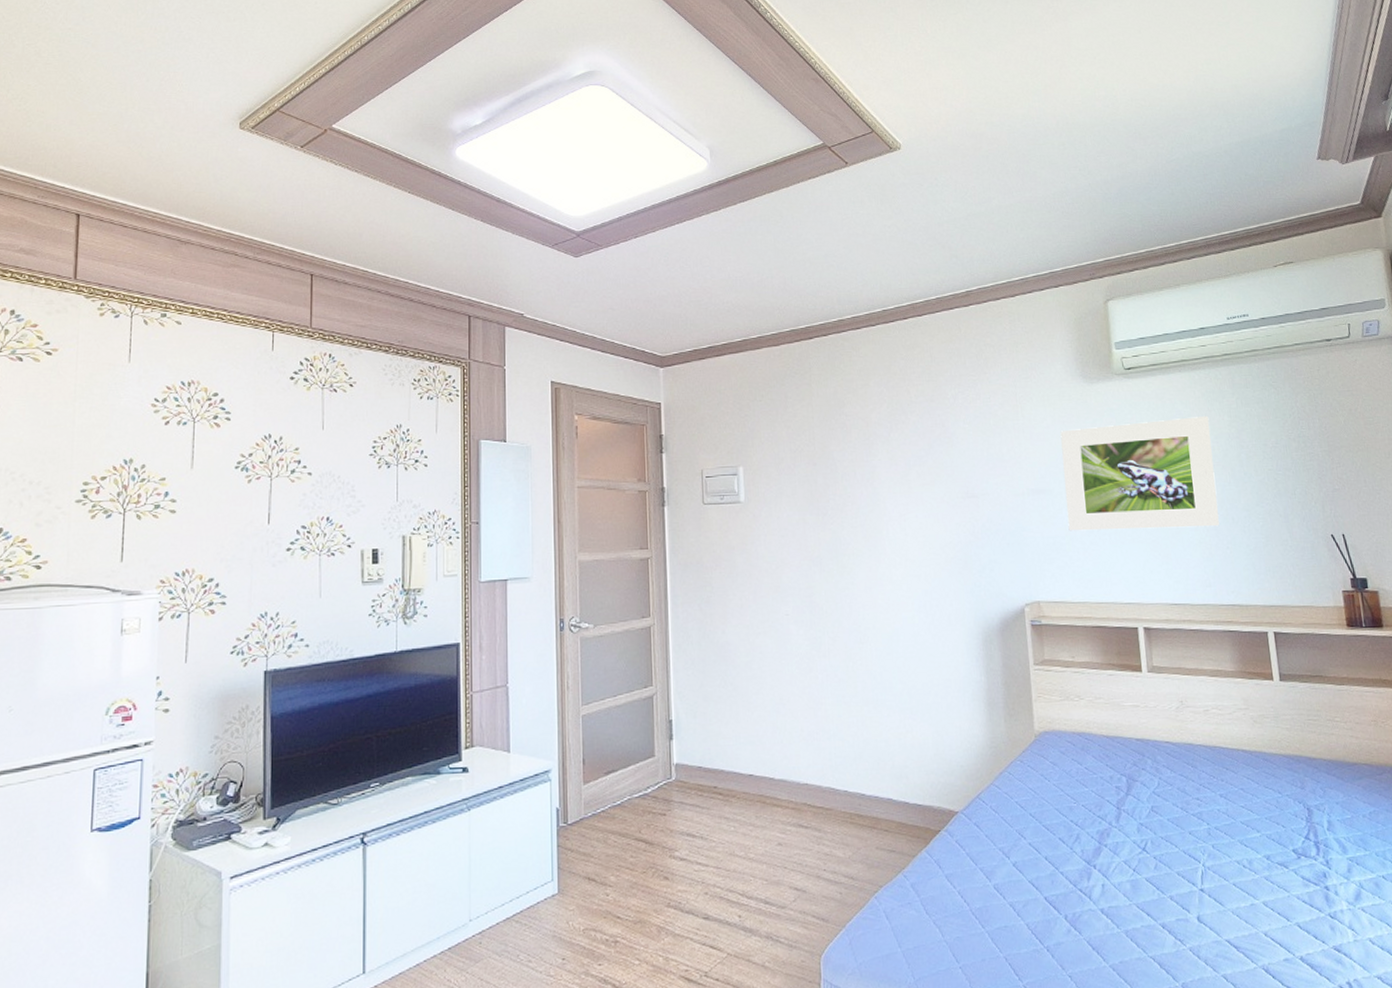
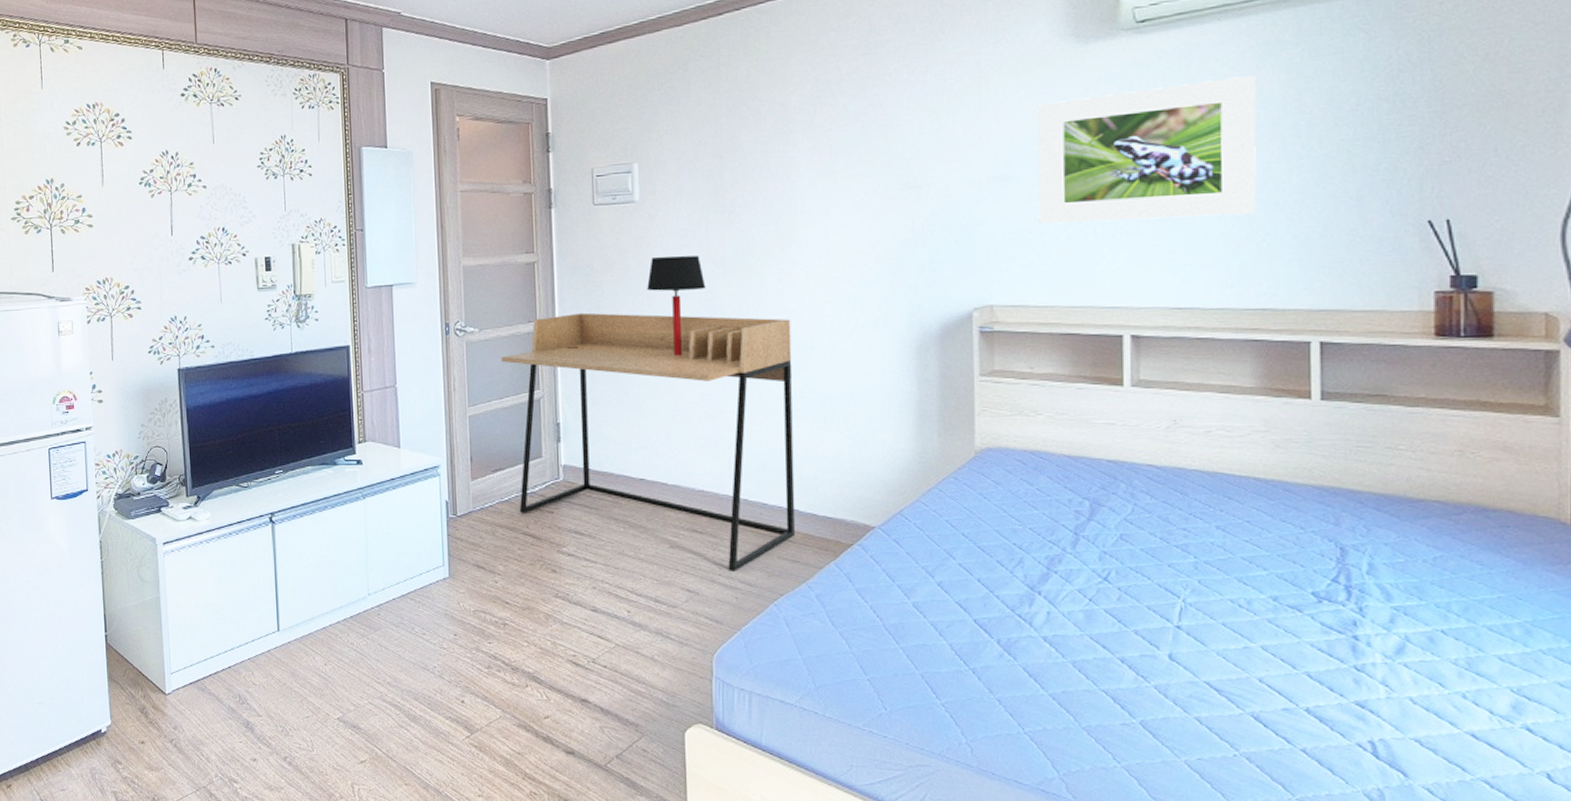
desk: none [615,608,890,866] -> present [501,312,796,572]
table lamp: none [753,554,805,650] -> present [647,256,706,356]

